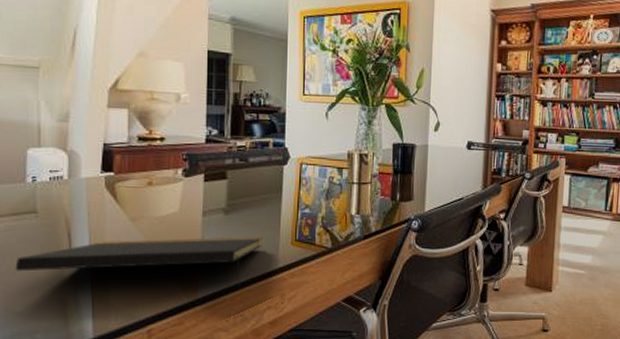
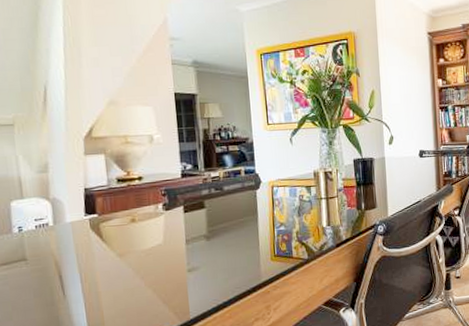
notepad: present [15,237,263,286] -> none [10,257,245,317]

